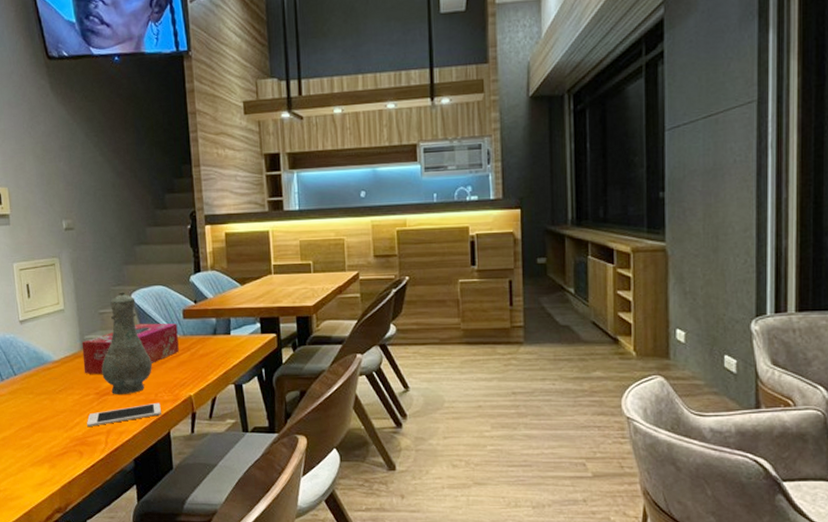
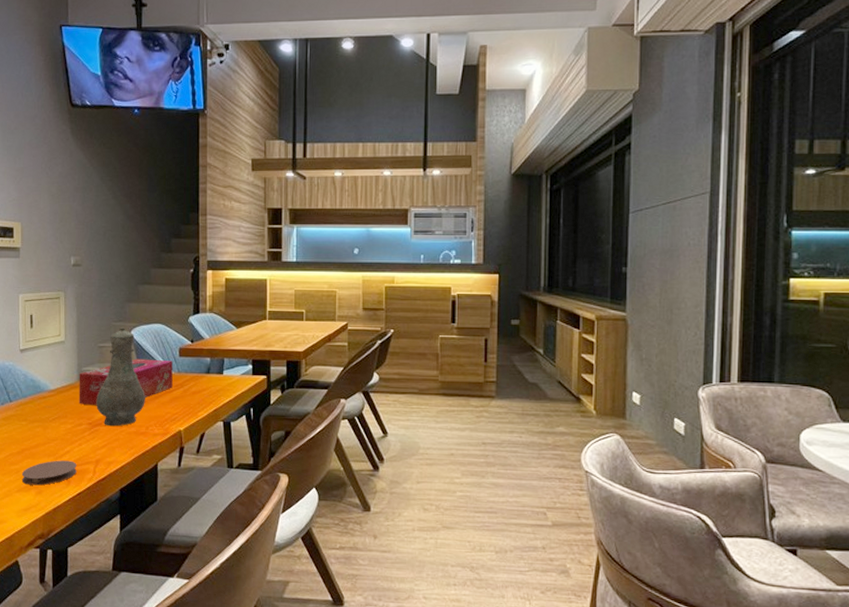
coaster: none [33,432,89,459] -> present [21,460,77,486]
cell phone: present [87,402,161,428] -> none [77,435,151,456]

